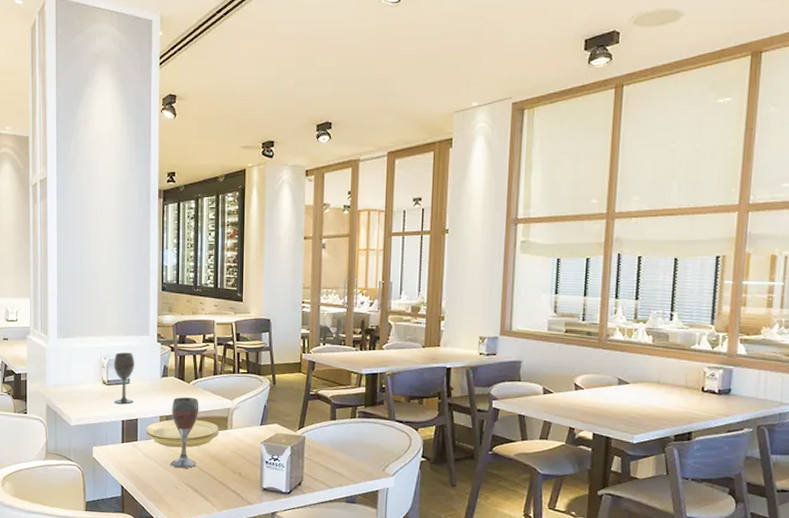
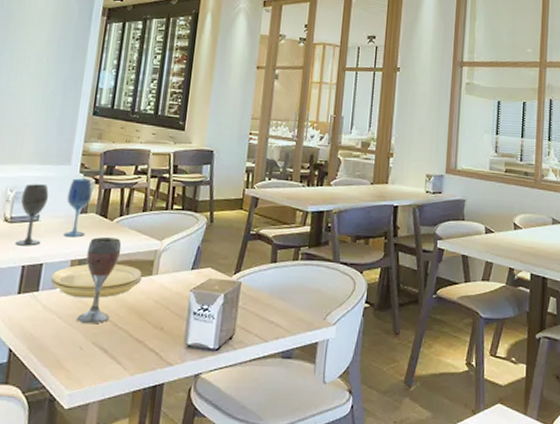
wineglass: none [150,347,170,397] -> present [63,178,92,237]

